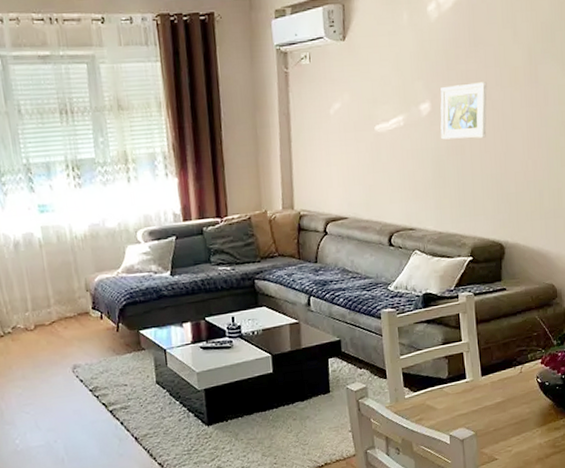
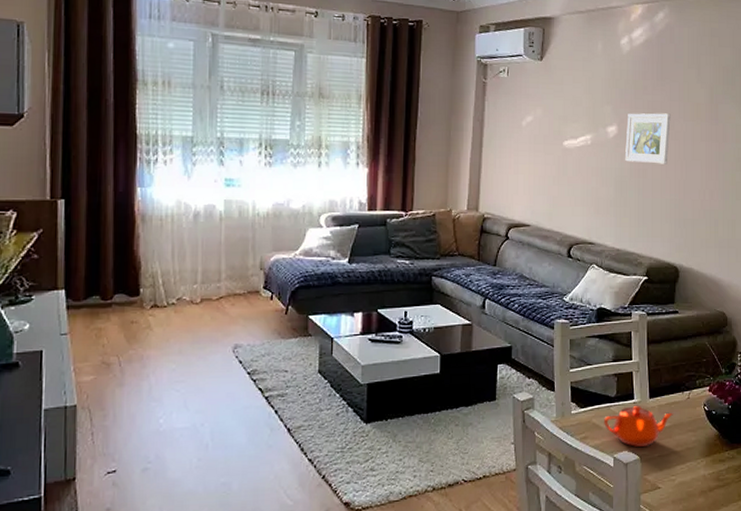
teapot: none [438,383,507,424] -> present [604,405,674,447]

